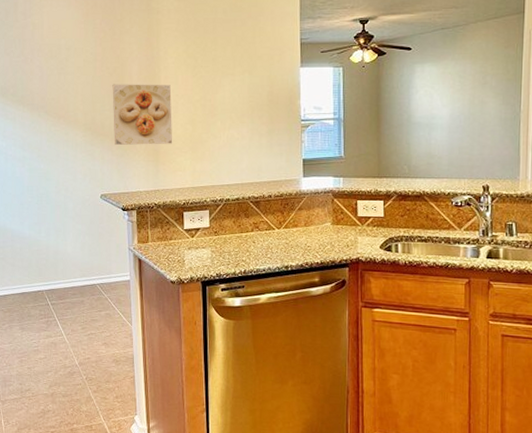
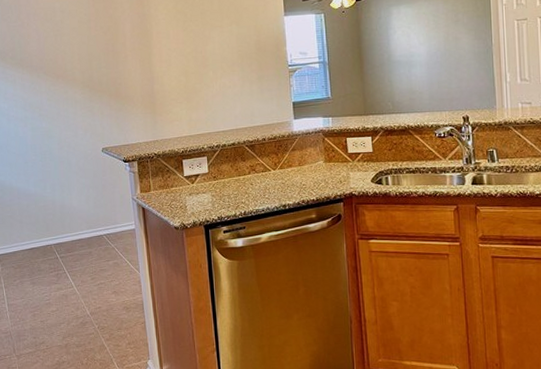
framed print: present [112,84,173,146] -> none [107,40,168,101]

